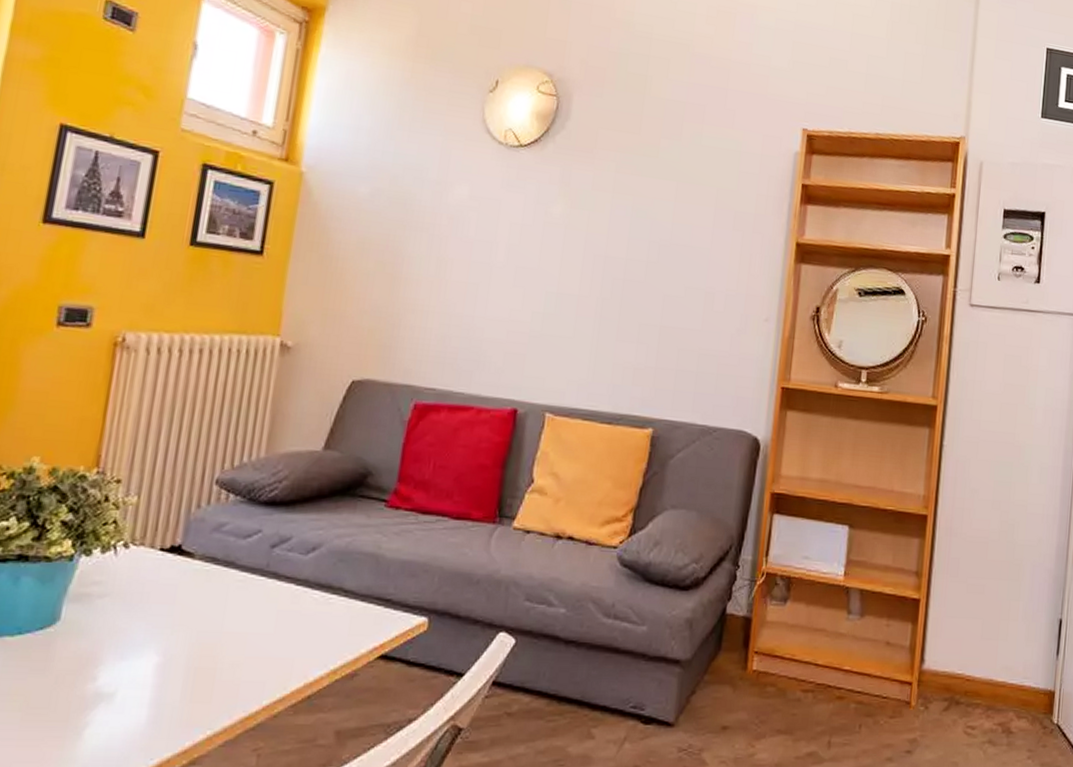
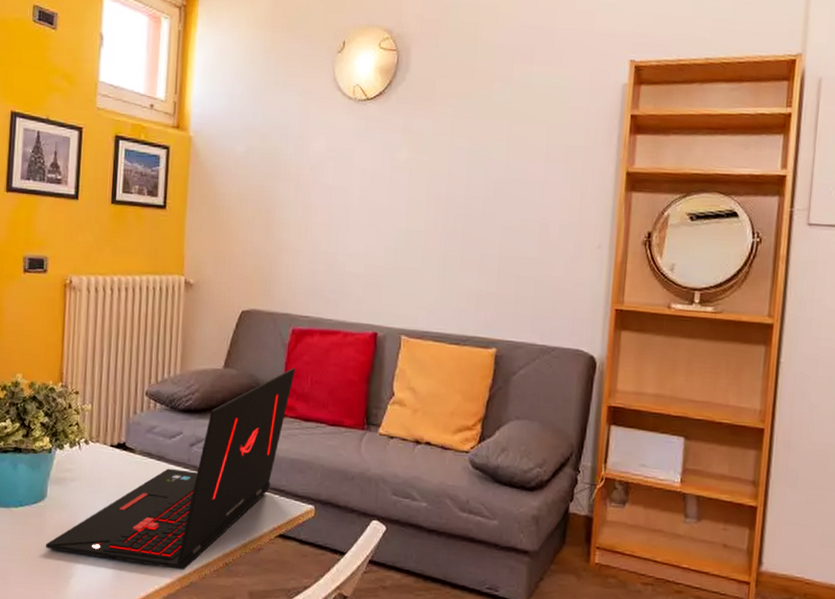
laptop: none [50,449,416,708] -> present [45,367,296,570]

